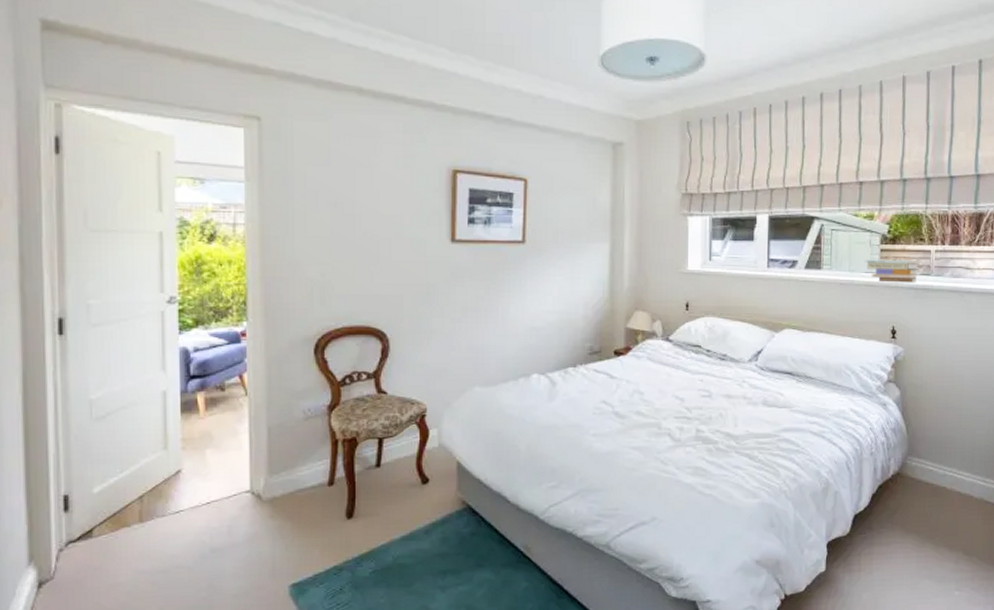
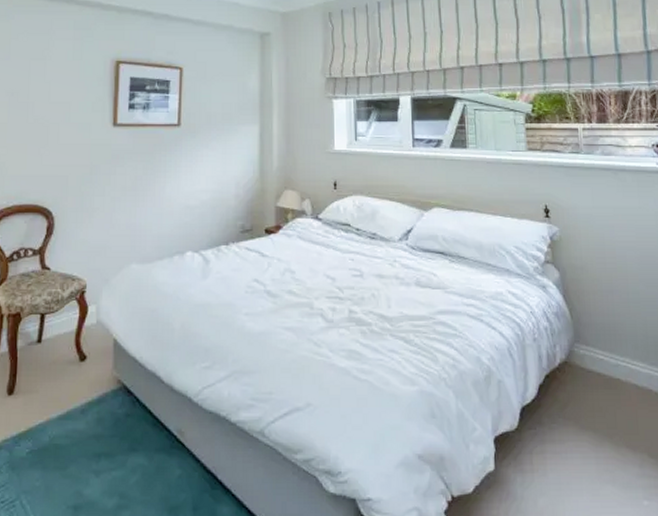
books: present [864,259,919,283] -> none [510,138,567,161]

